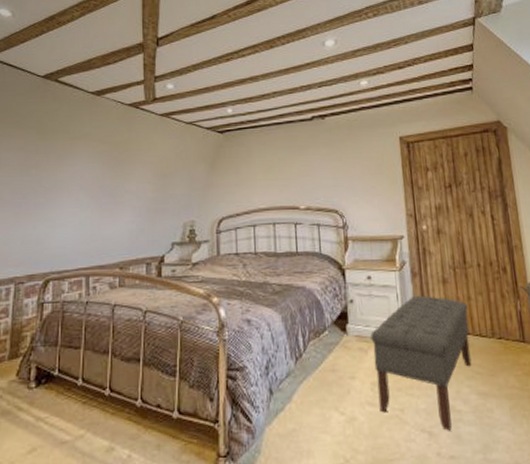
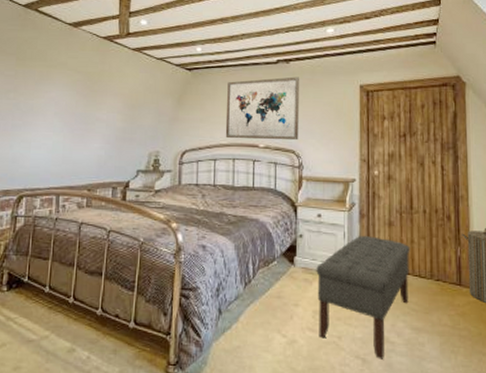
wall art: none [262,132,341,202] -> present [225,77,299,141]

